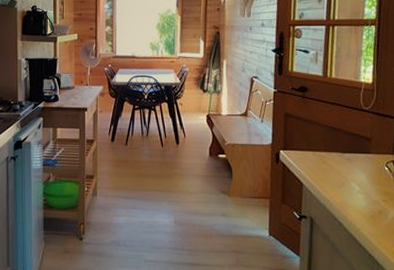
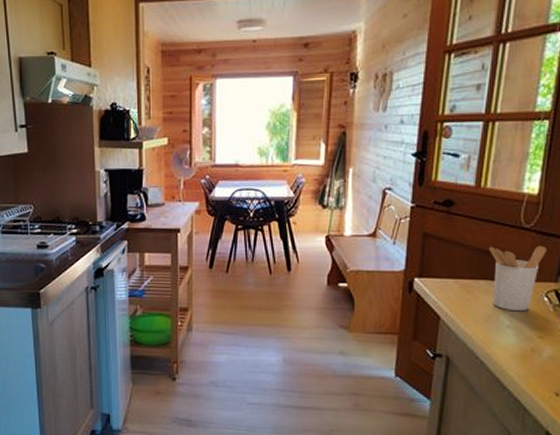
utensil holder: none [337,124,383,179] -> present [488,245,547,312]

